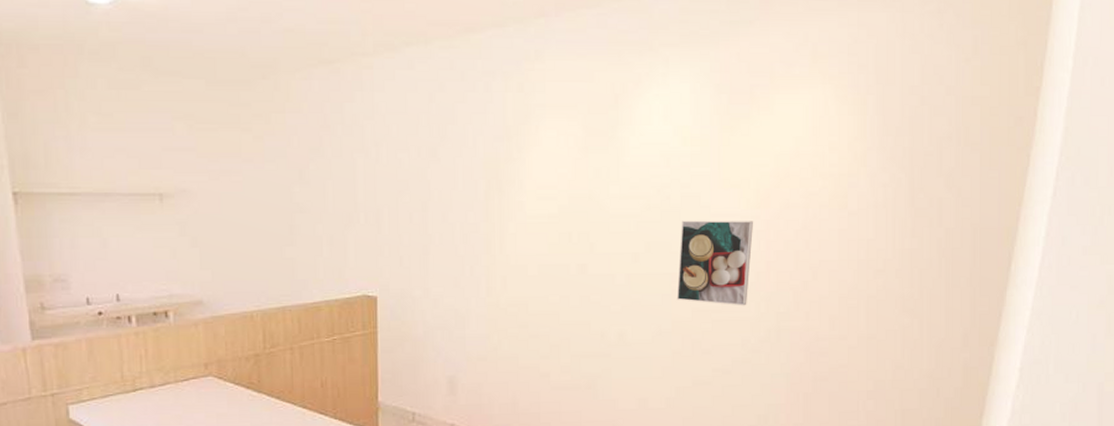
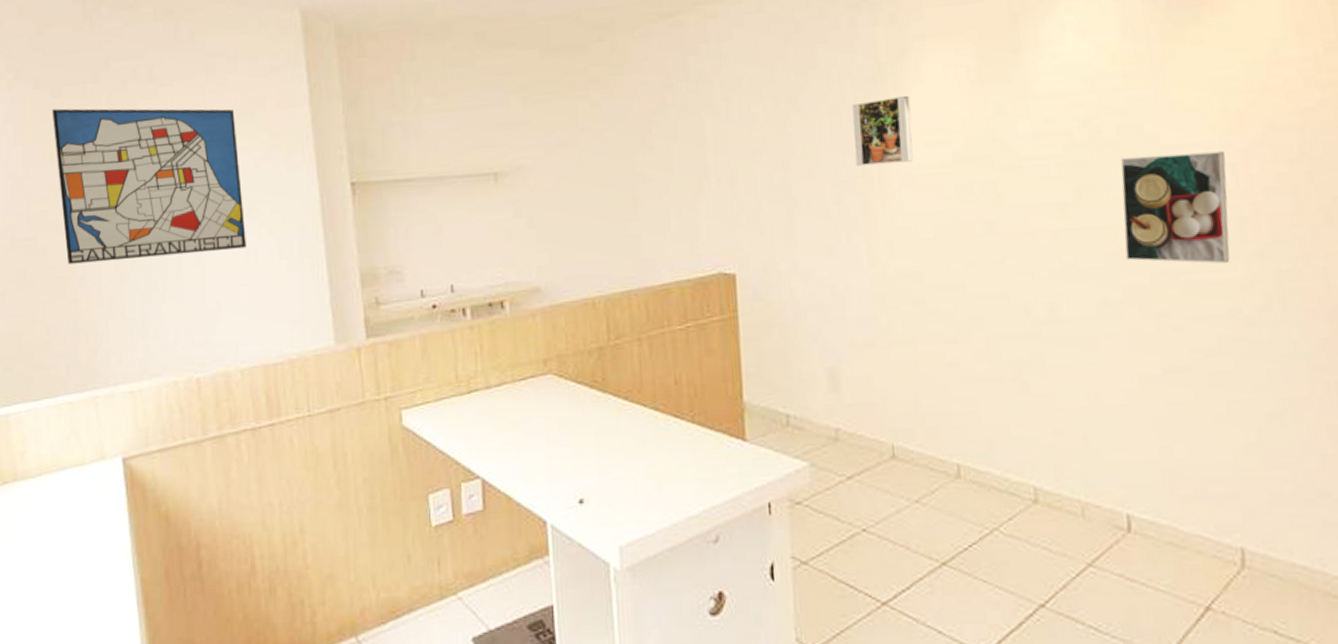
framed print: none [481,155,529,212] -> present [852,95,914,166]

